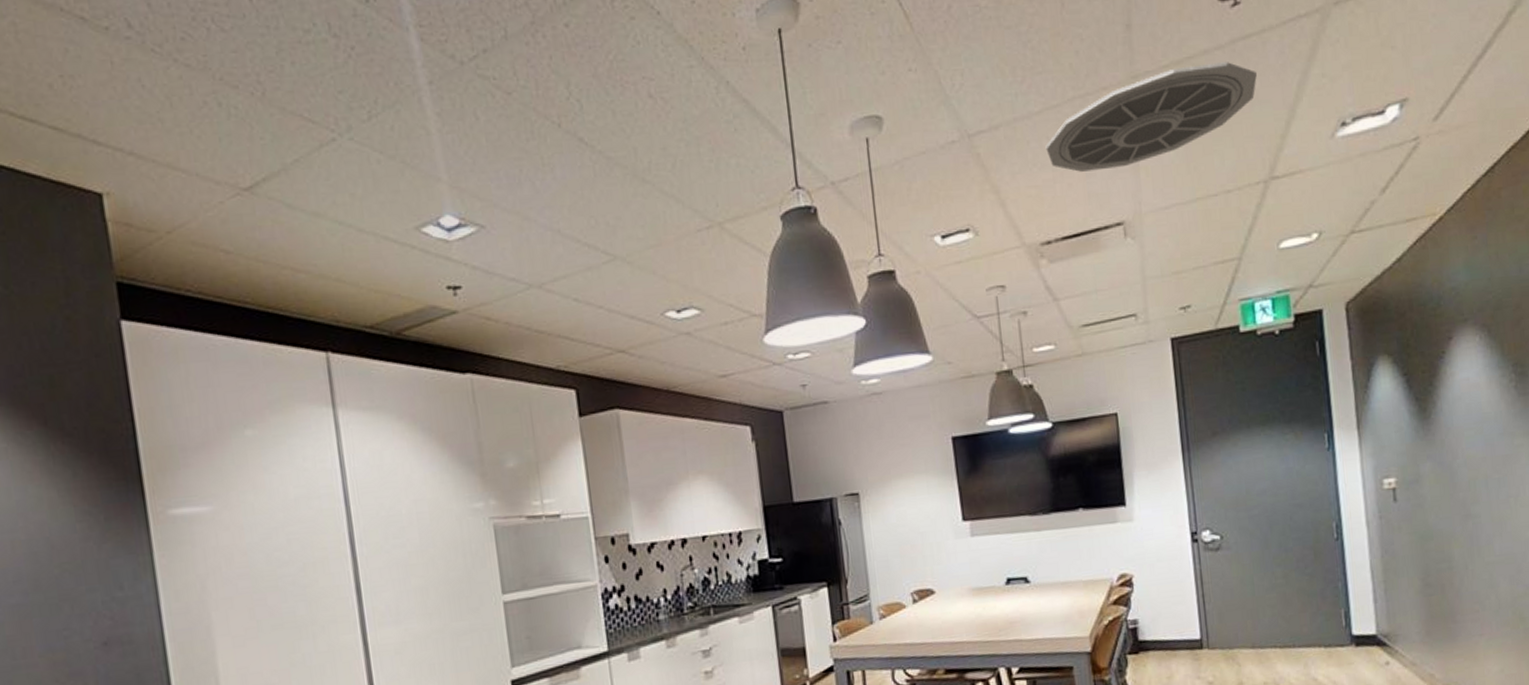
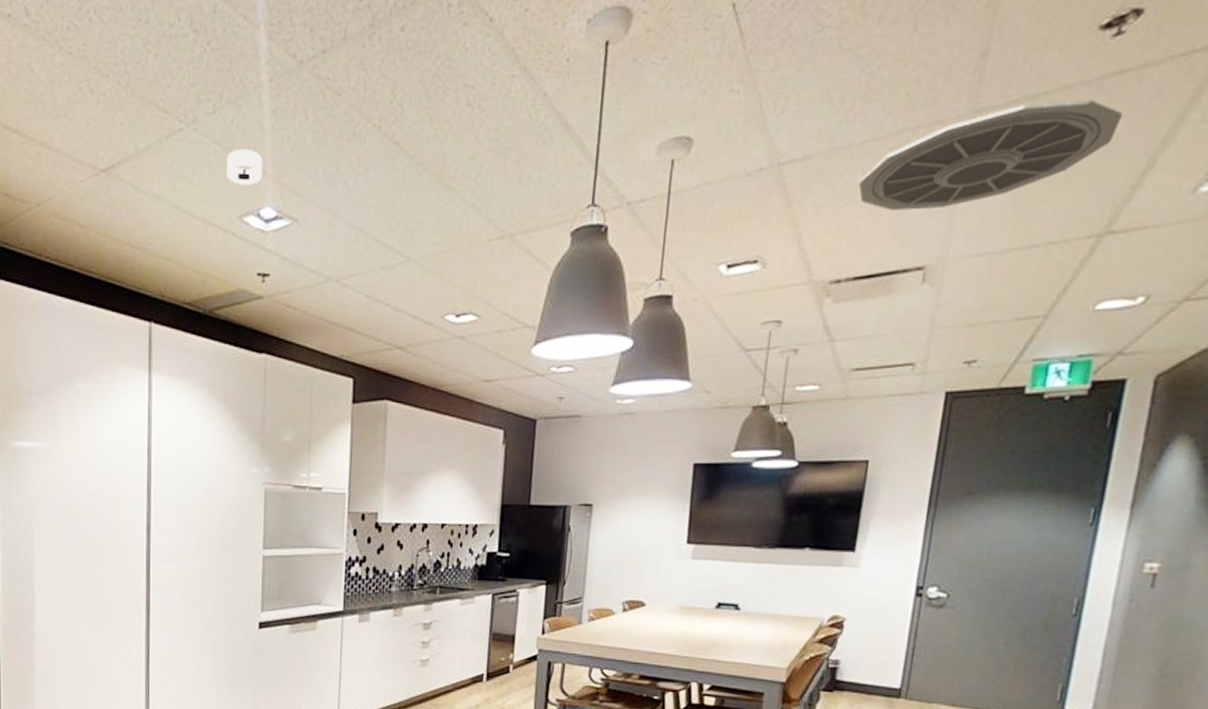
smoke detector: none [392,155,436,194] -> present [227,148,262,185]

